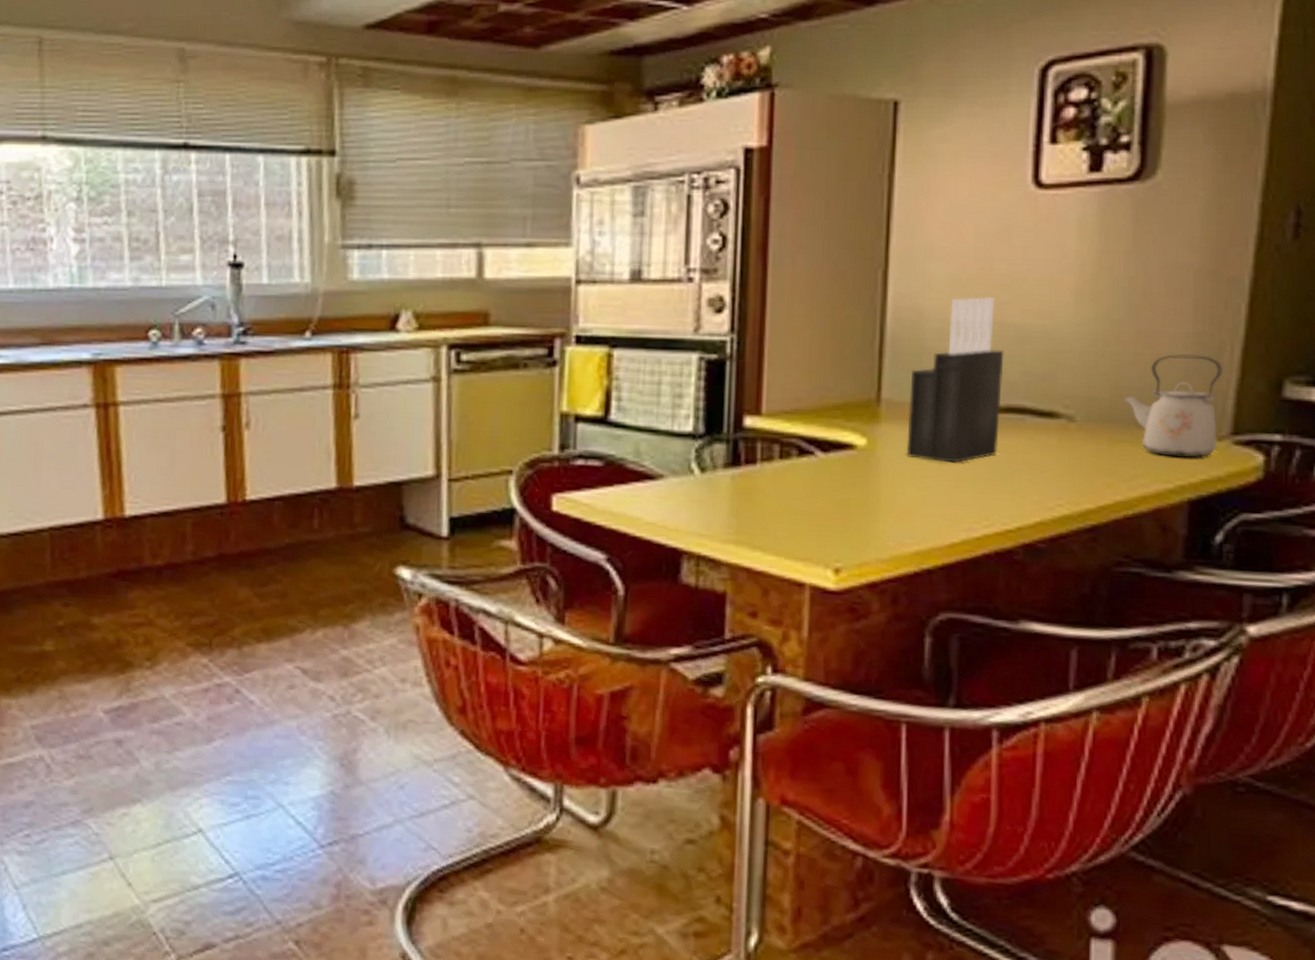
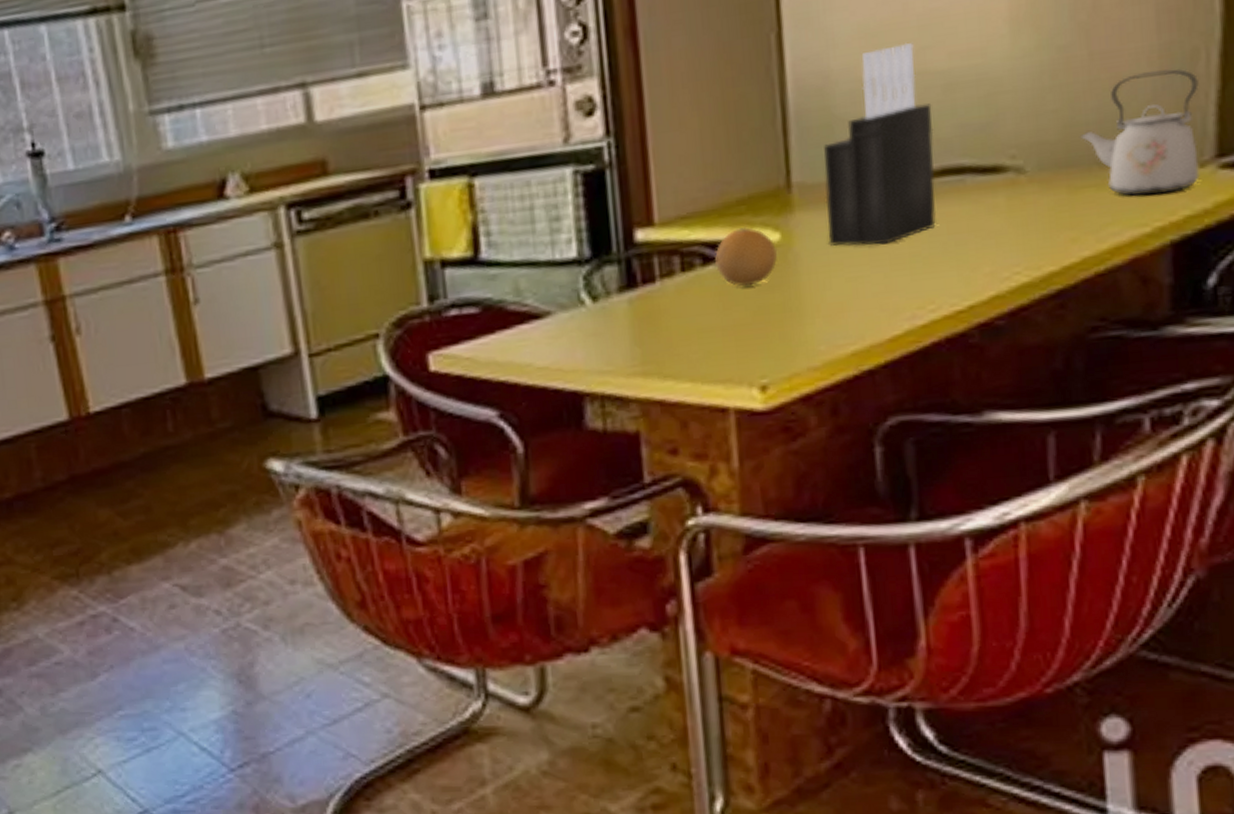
fruit: none [809,428,863,480] -> present [715,226,778,287]

